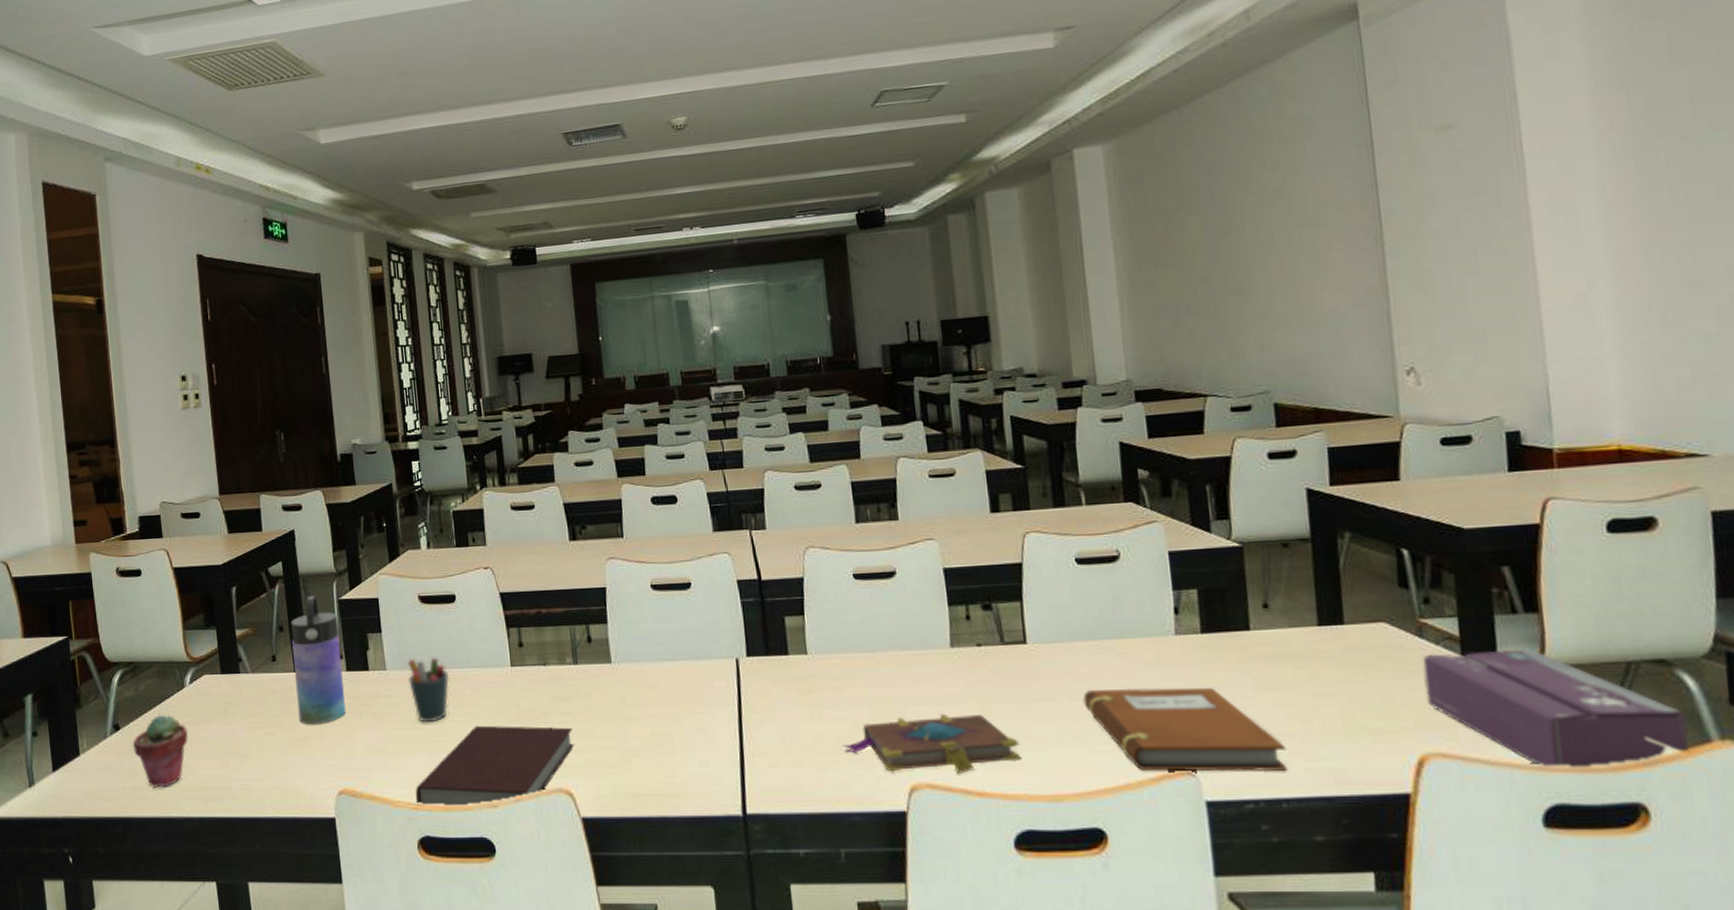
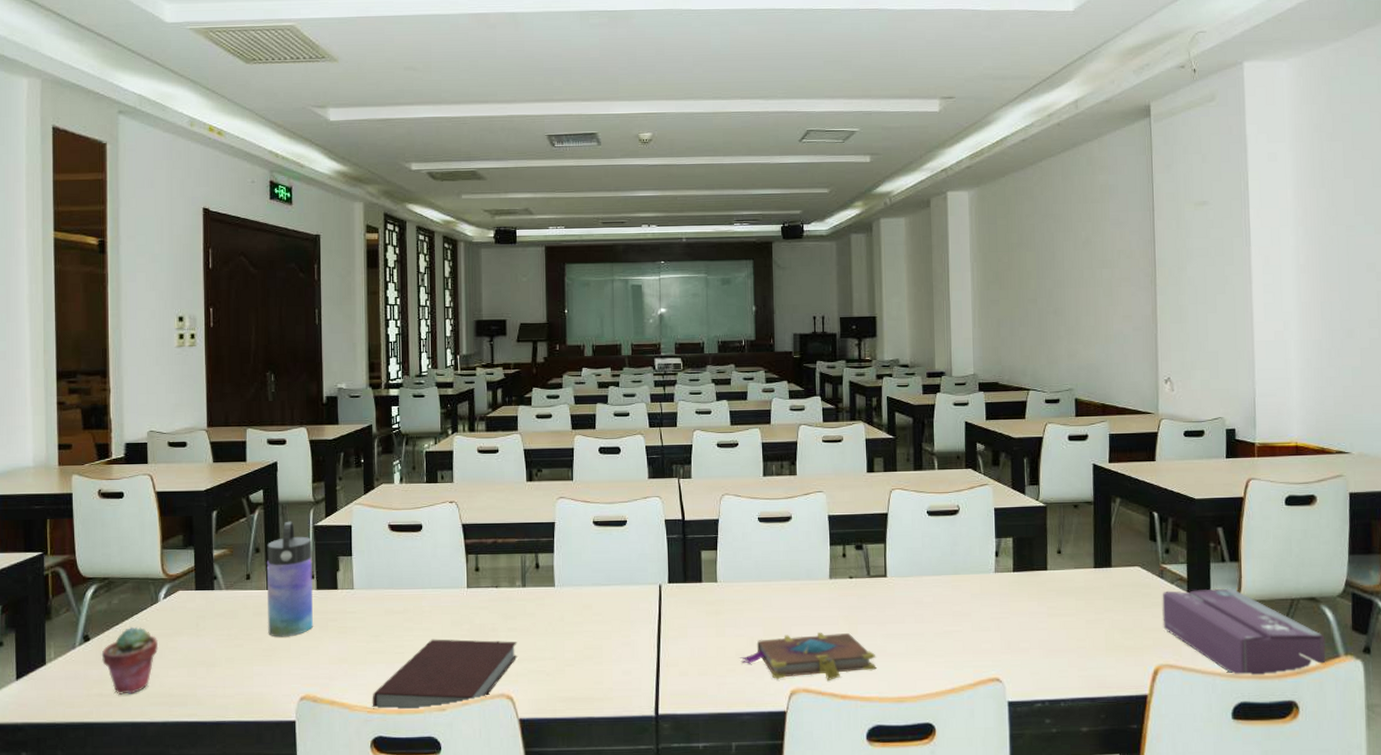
pen holder: present [407,657,450,723] -> none [373,579,411,636]
notebook: present [1083,687,1287,772] -> none [925,613,1067,679]

